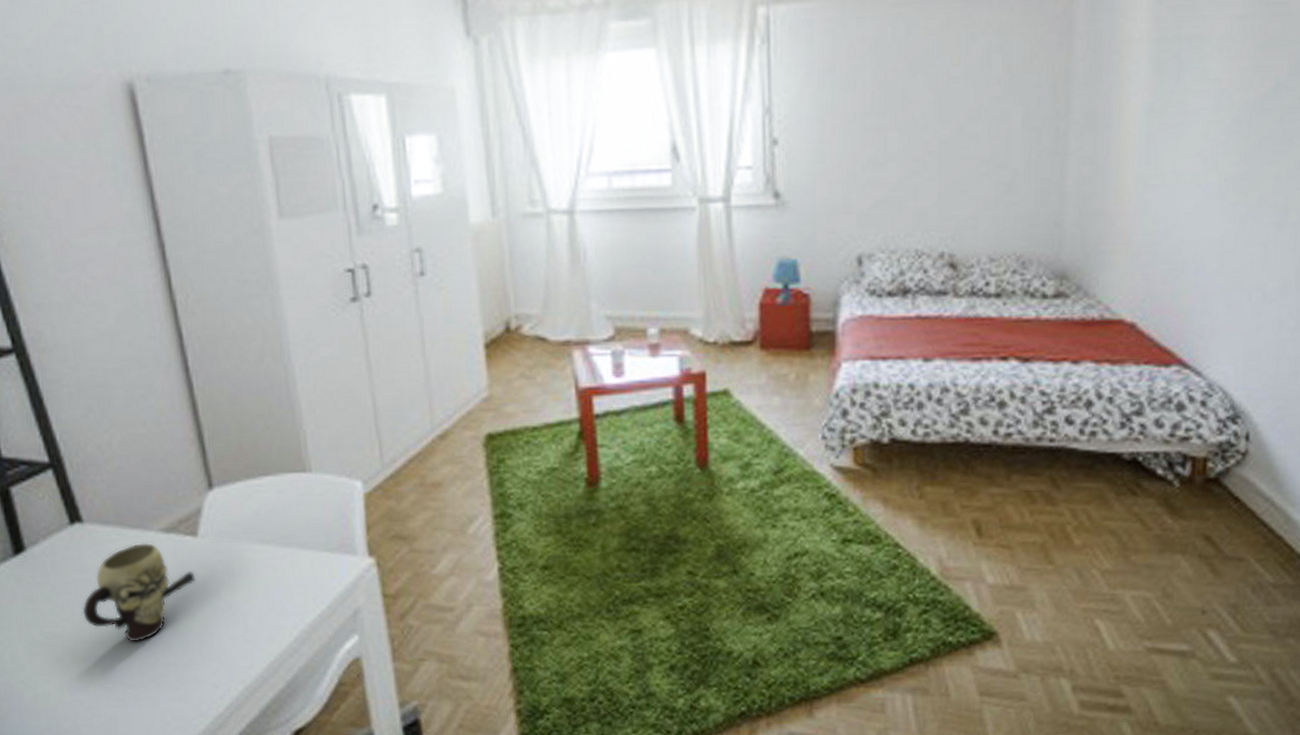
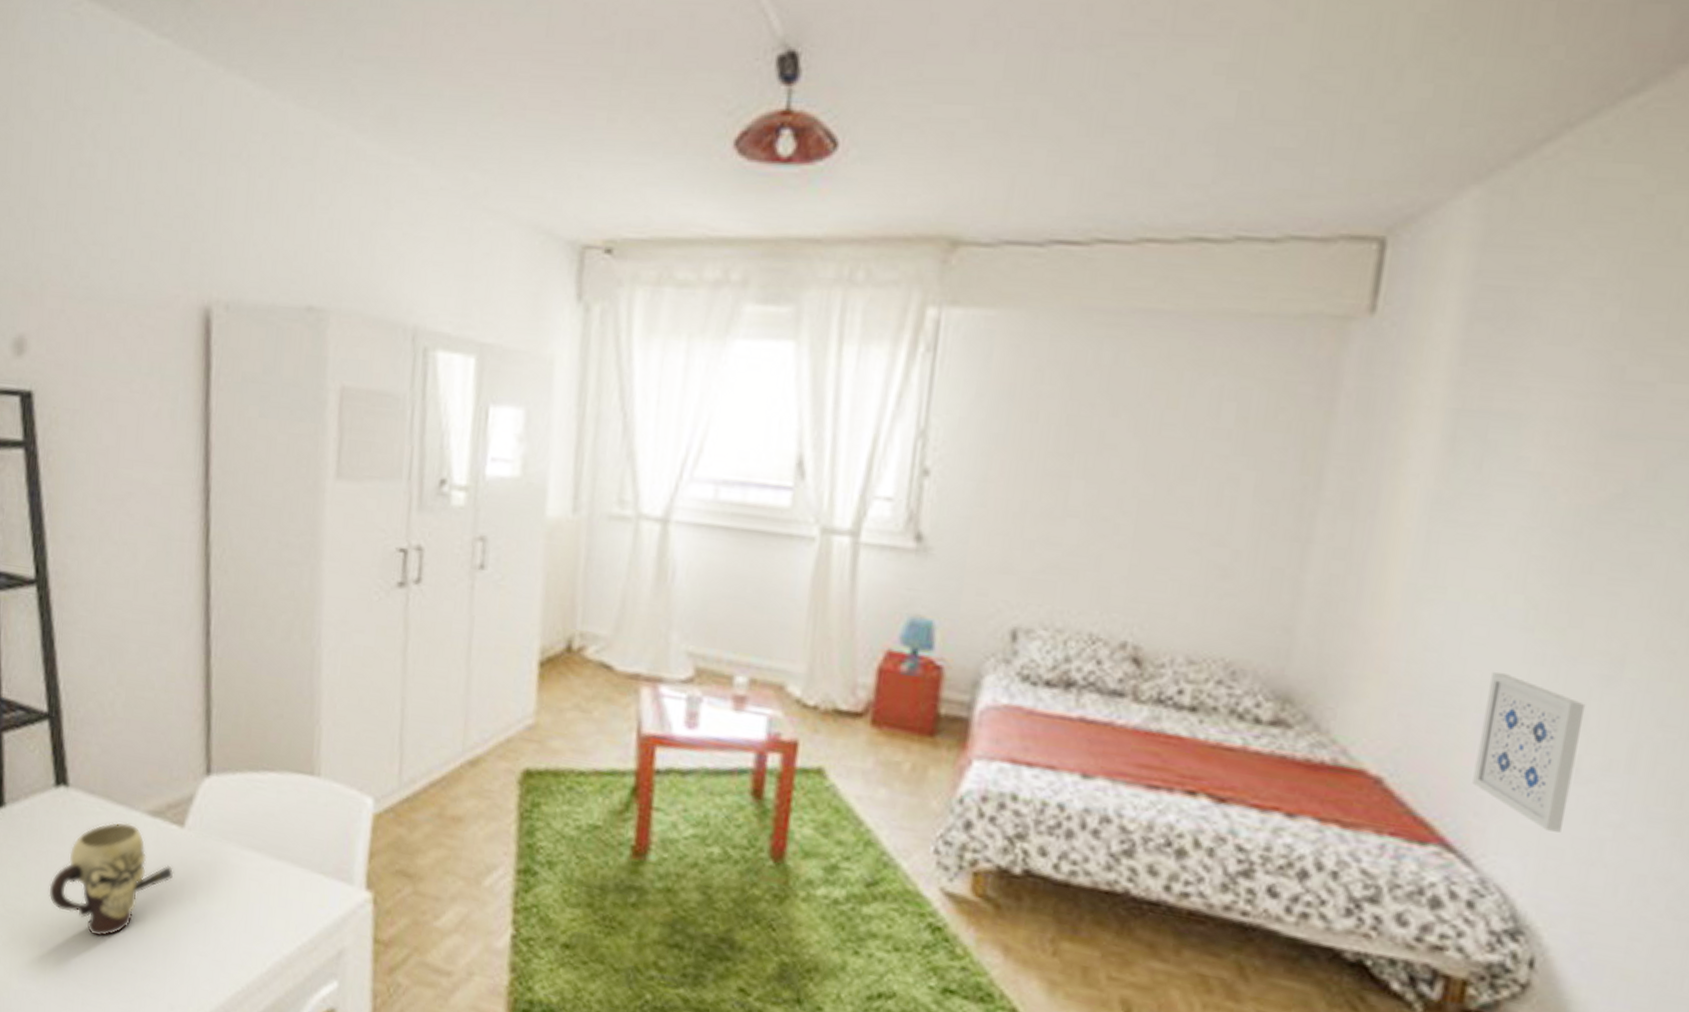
wall art: none [1196,232,1266,341] -> present [1472,672,1586,833]

